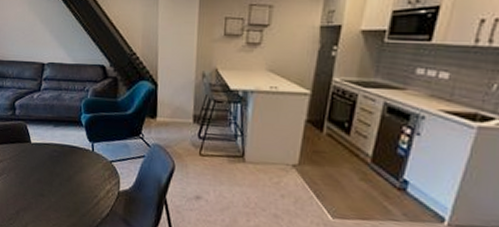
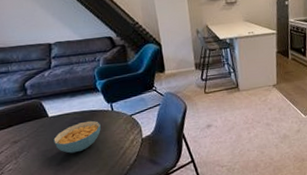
cereal bowl: none [32,156,79,189] -> present [53,120,101,154]

